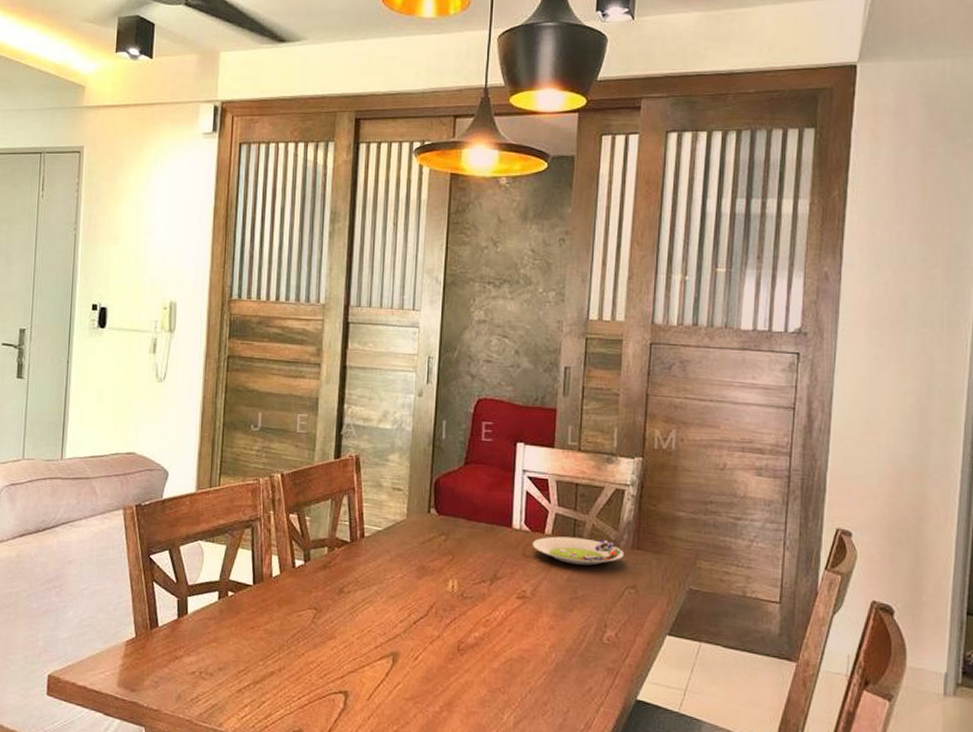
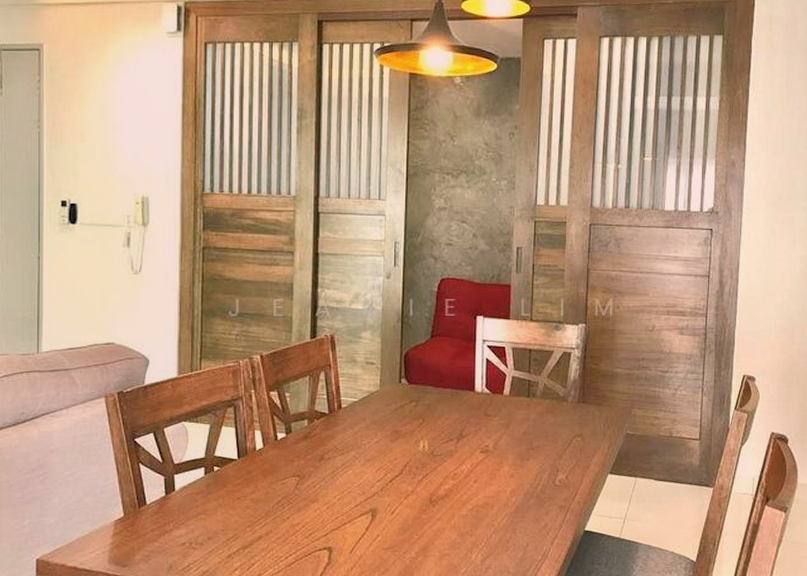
salad plate: present [533,536,624,566] -> none [493,396,571,420]

